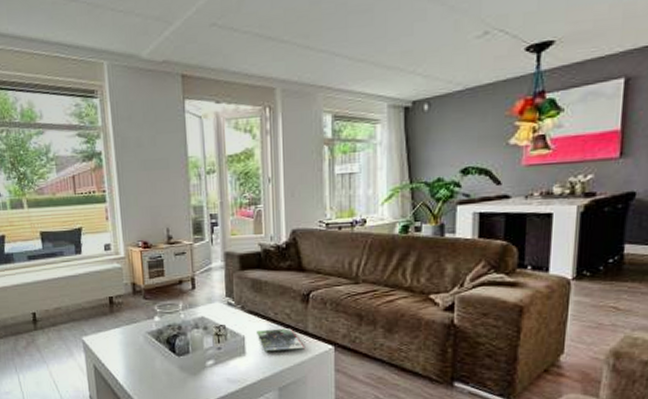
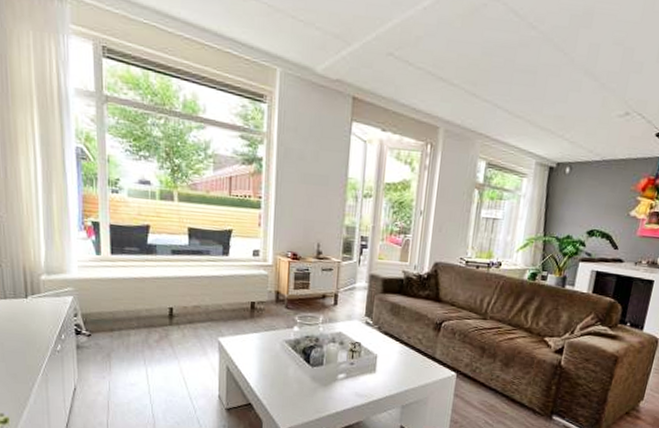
magazine: present [257,328,304,352] -> none [389,351,430,373]

